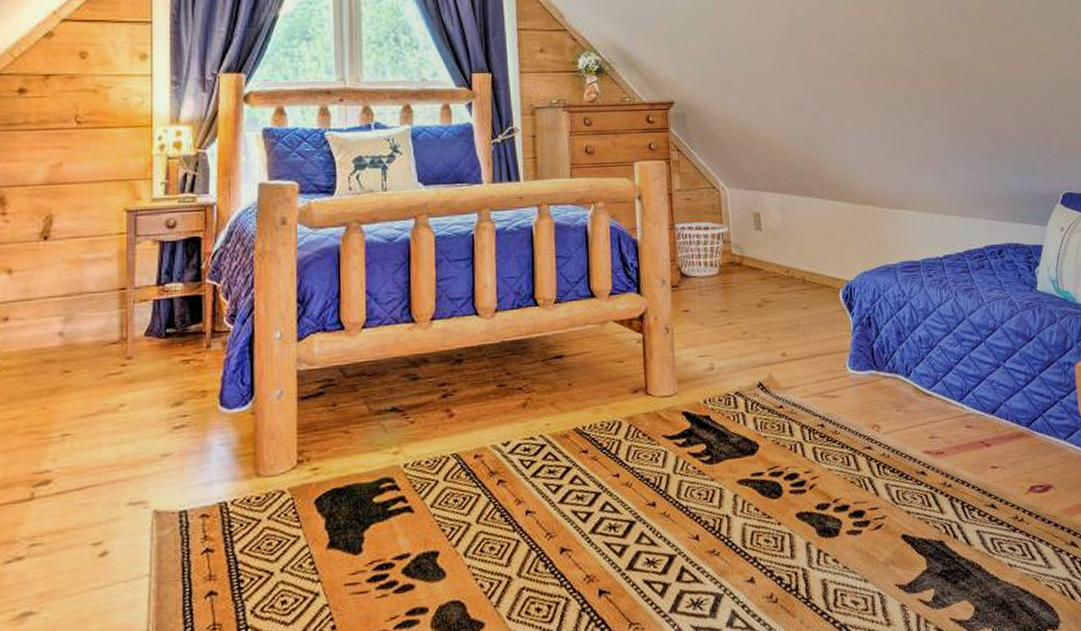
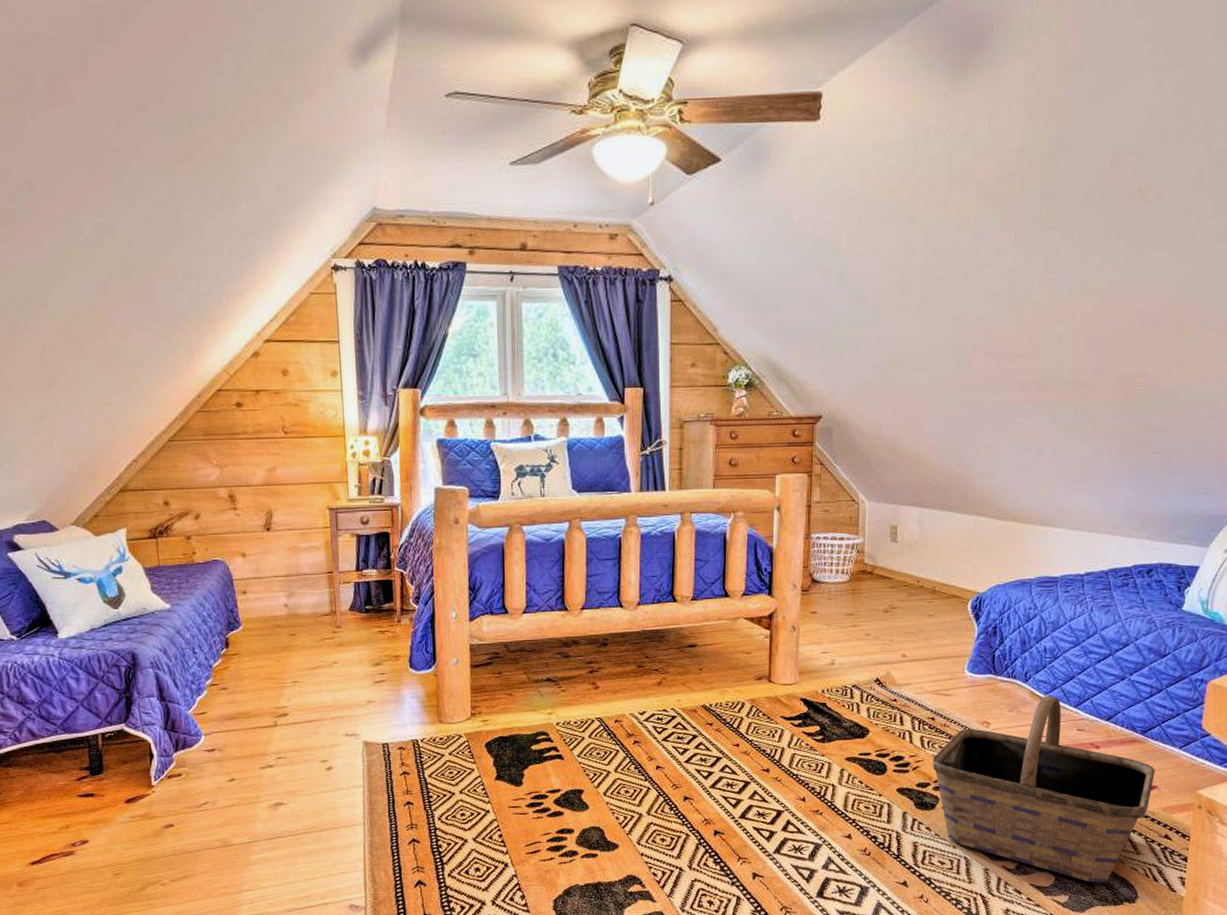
basket: none [828,390,1049,609] -> present [932,696,1156,883]

